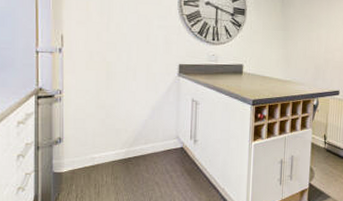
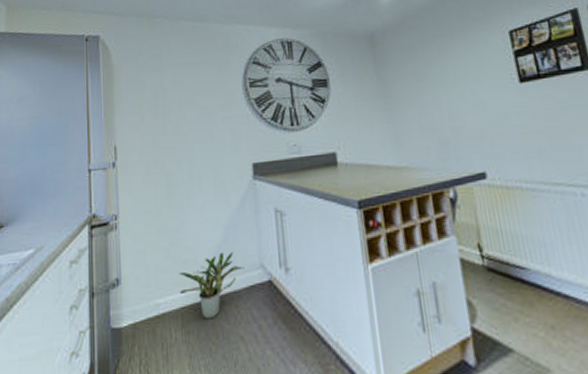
potted plant: none [111,125,164,170] -> present [178,251,244,319]

